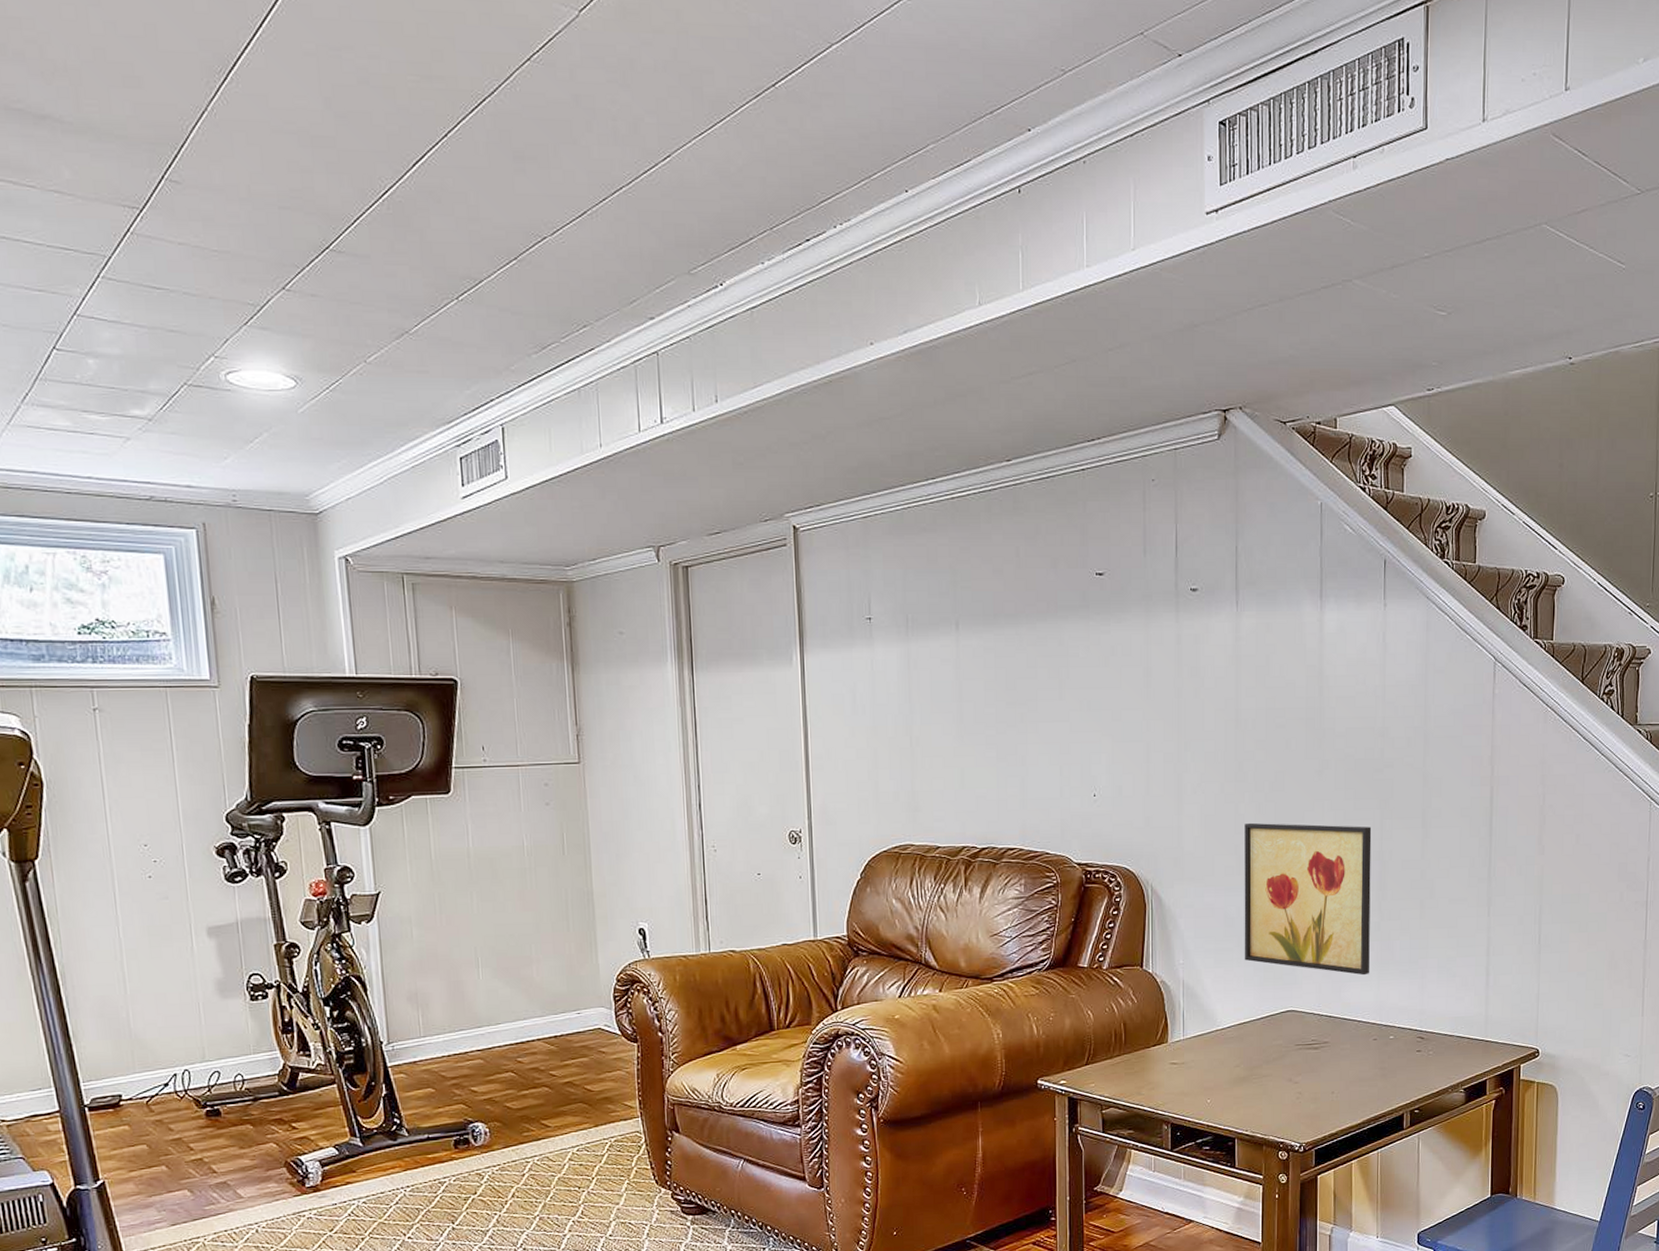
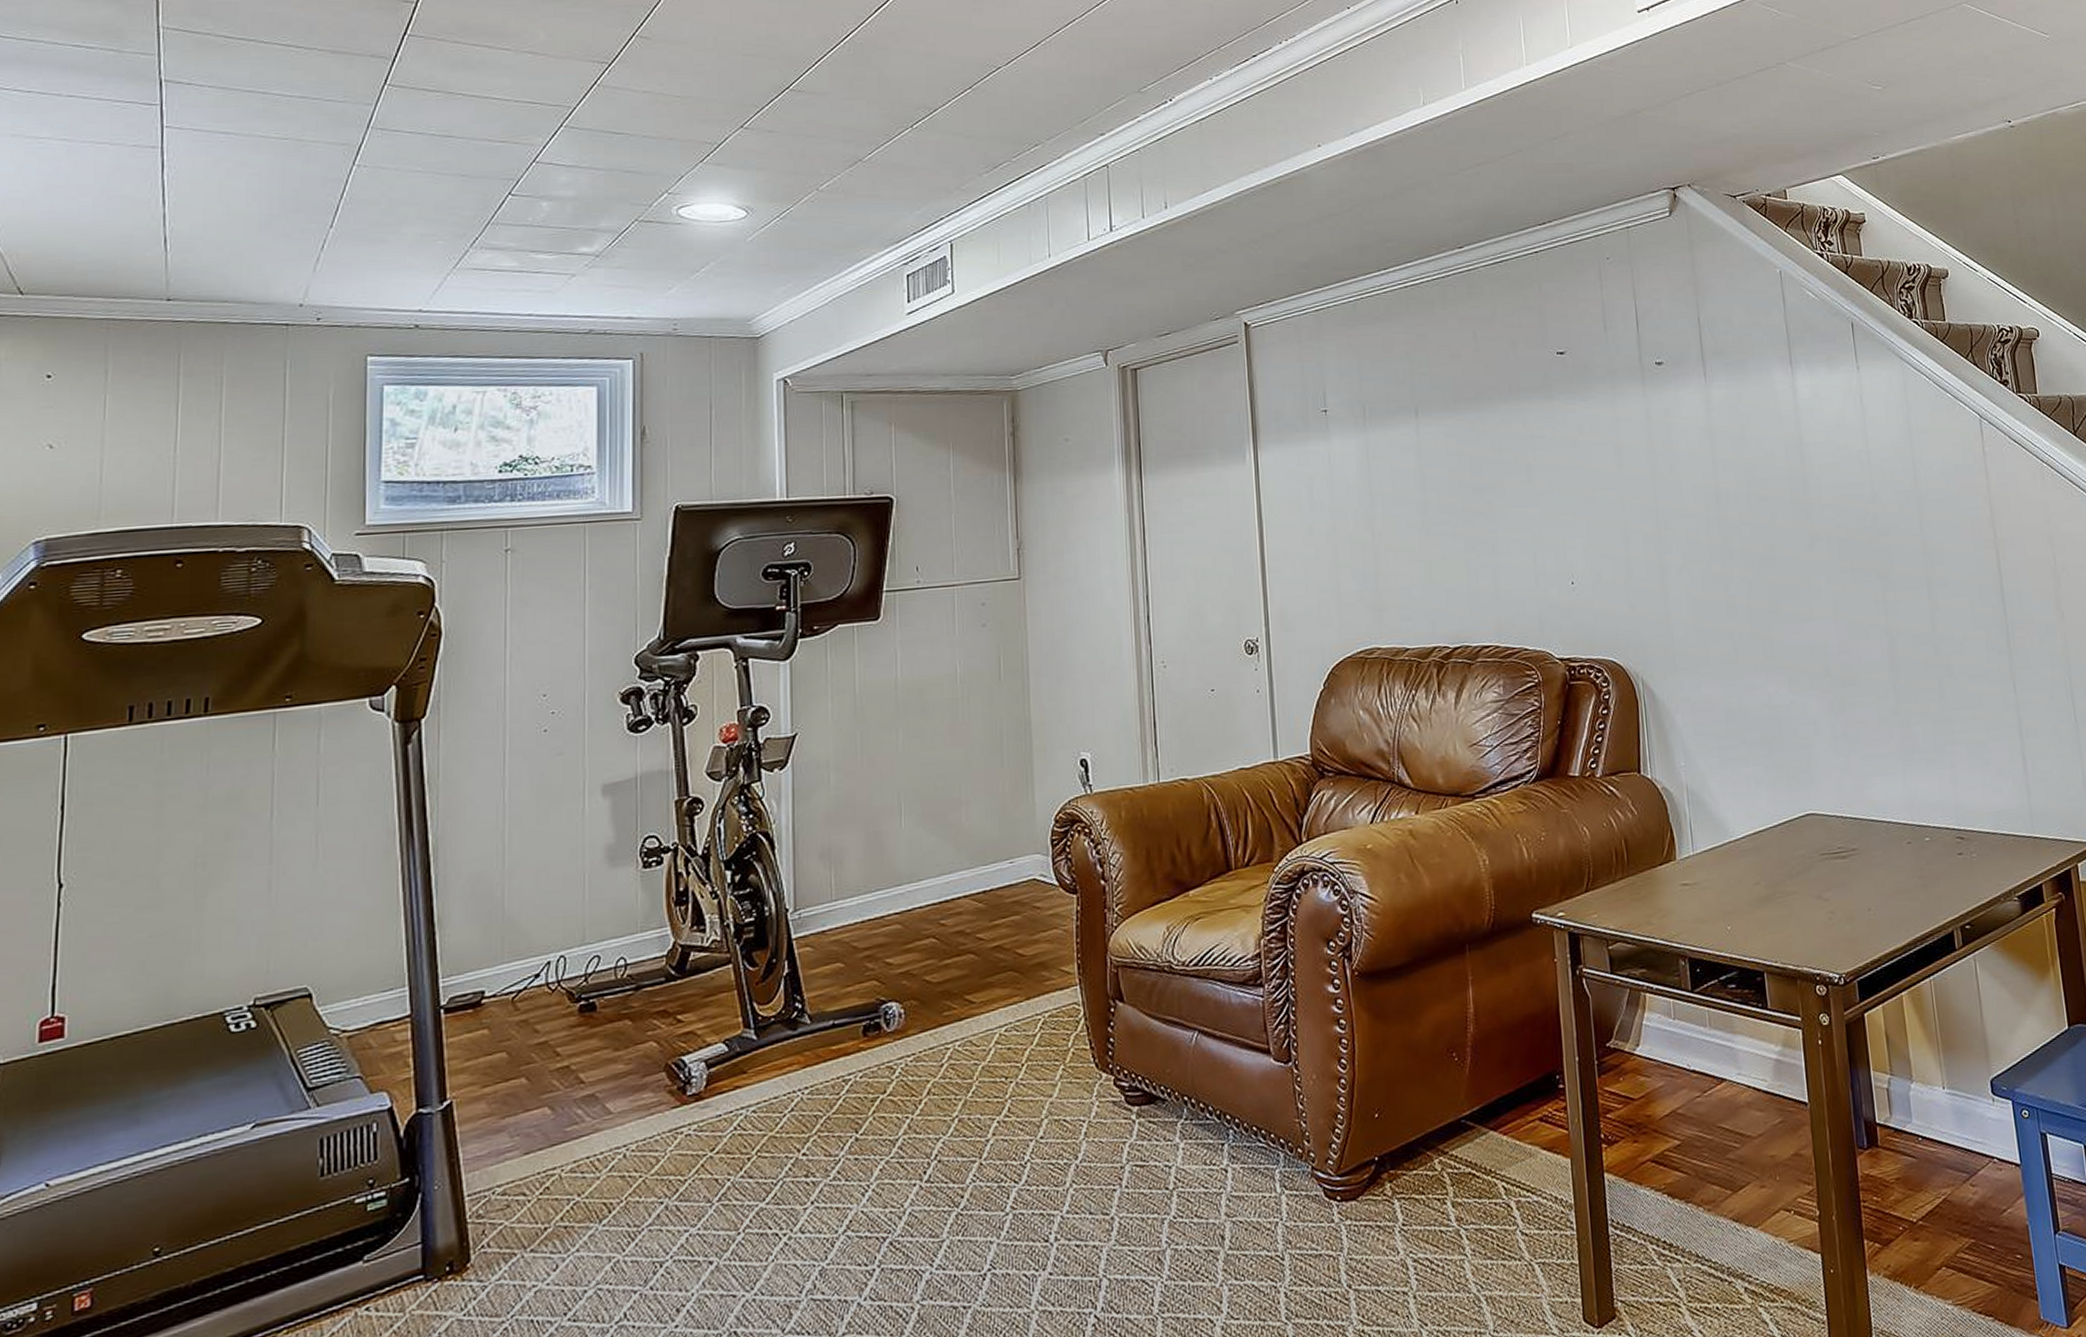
wall art: present [1244,822,1372,976] -> none [1737,600,1893,769]

